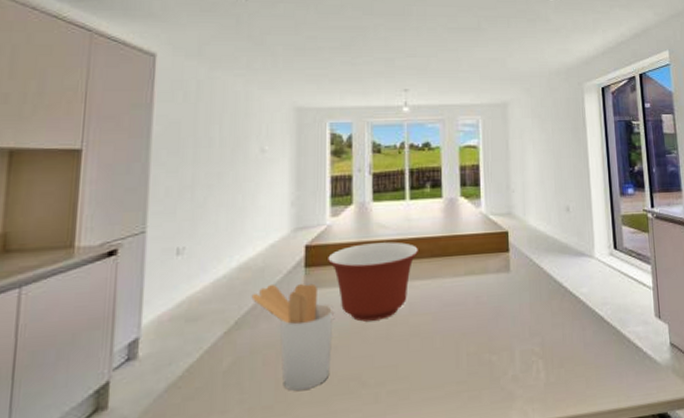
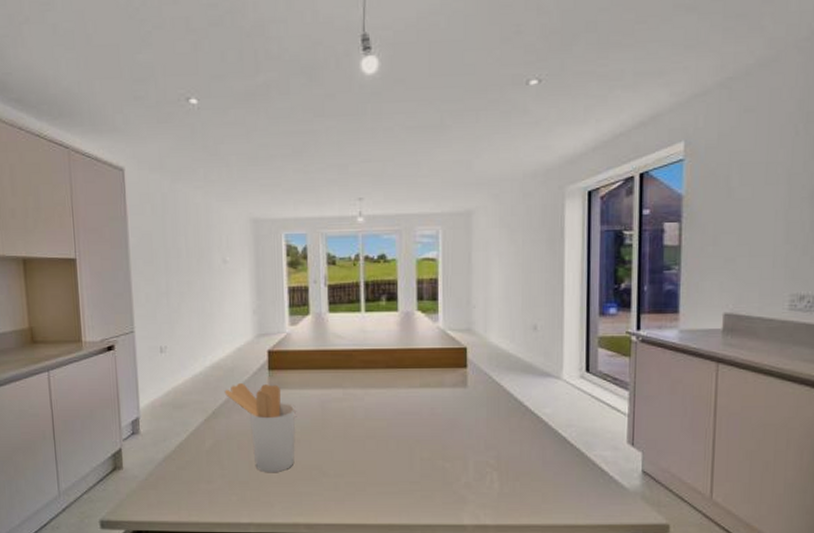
mixing bowl: present [328,242,419,322] -> none [289,351,375,421]

